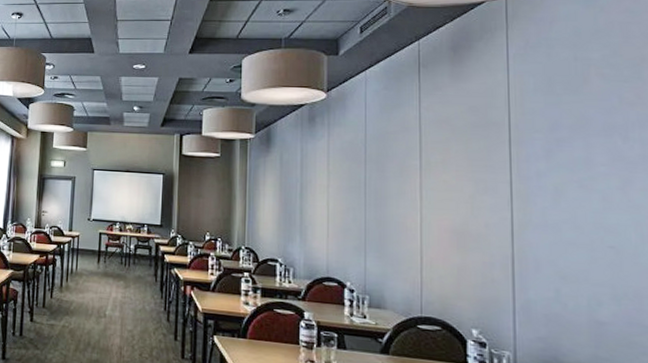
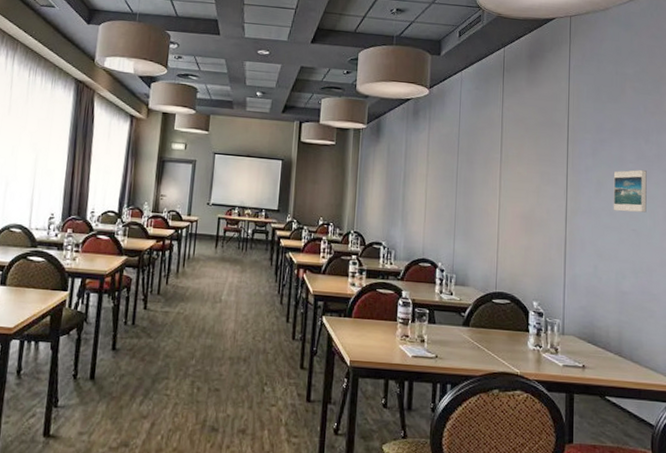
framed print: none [577,173,630,226] -> present [613,169,647,213]

